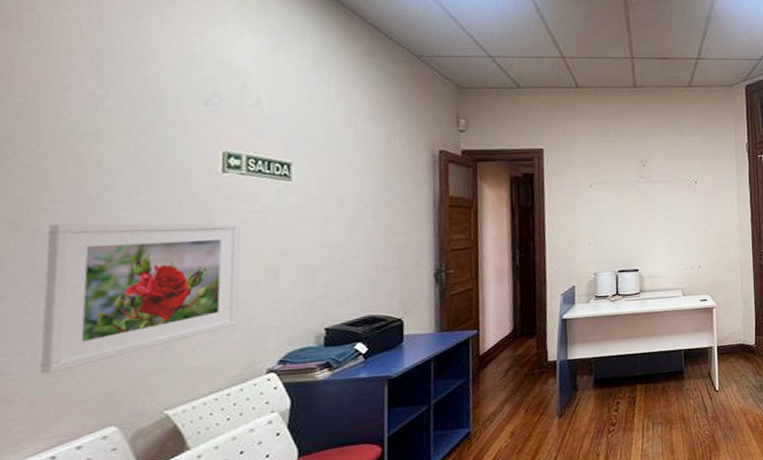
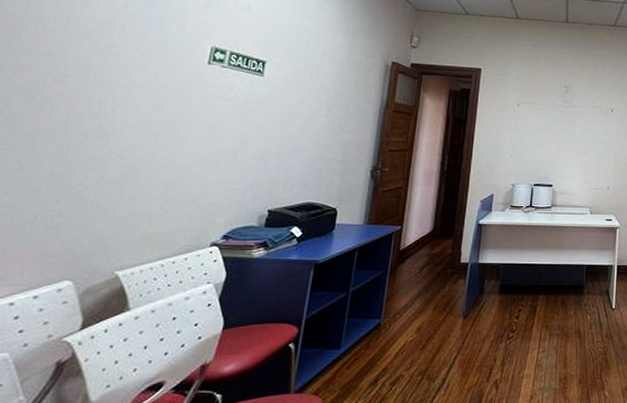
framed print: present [40,221,241,374] -> none [20,94,215,226]

